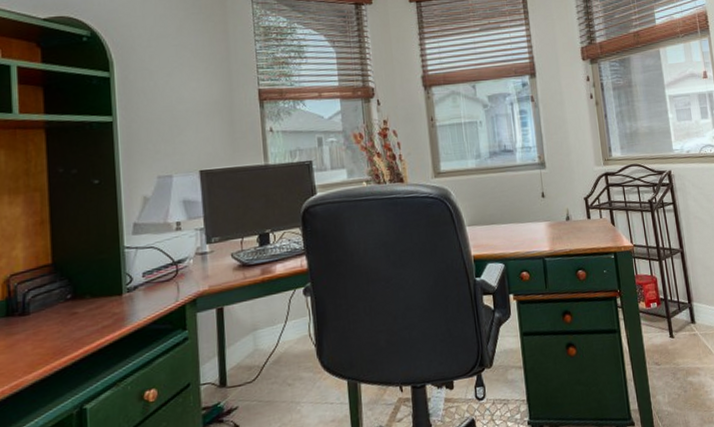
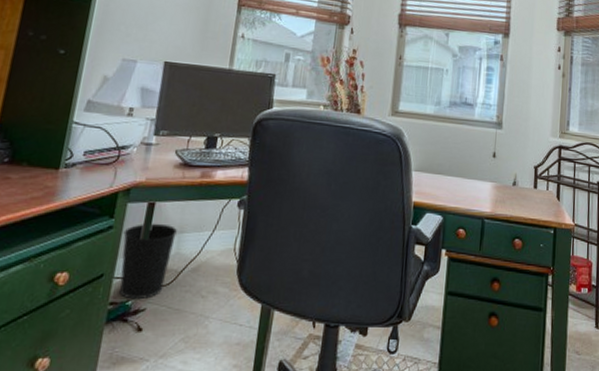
wastebasket: none [199,325,252,401] -> present [119,223,178,300]

